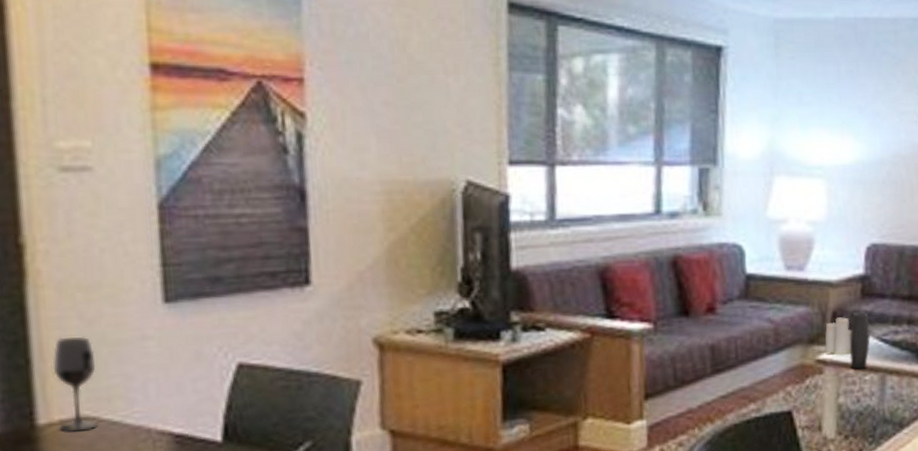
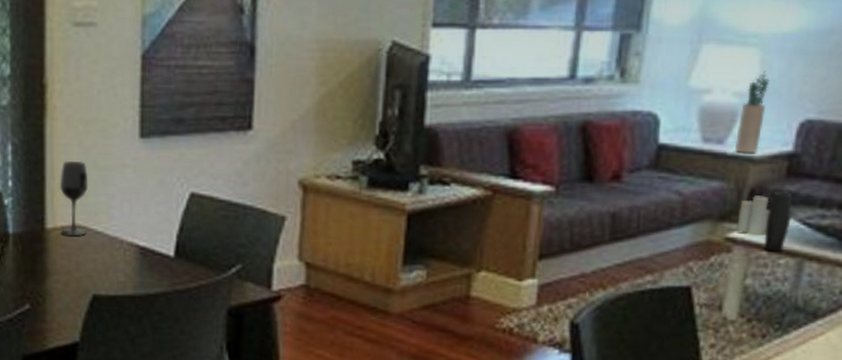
vase: none [814,200,837,279] -> present [735,70,770,154]

